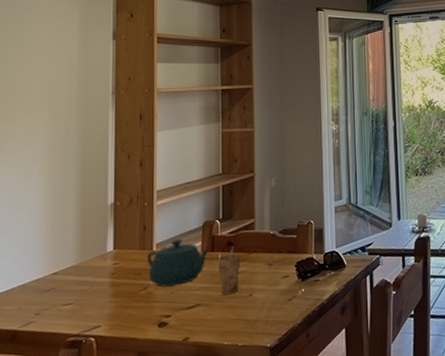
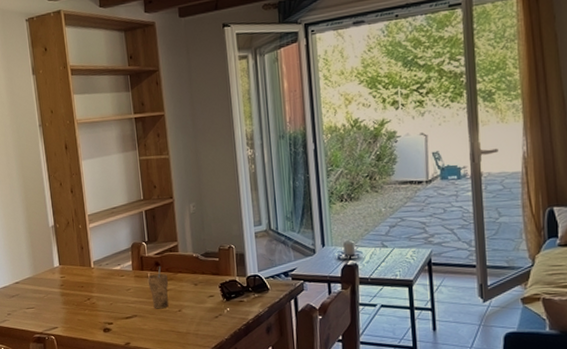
teapot: present [147,239,211,287] -> none [87,258,140,299]

